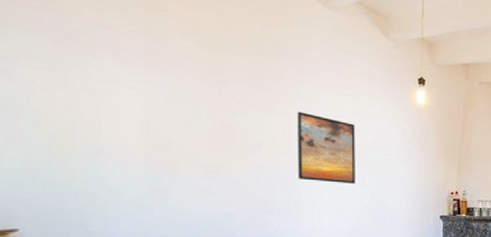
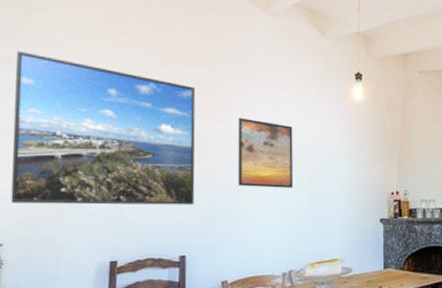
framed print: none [19,12,251,196] -> present [11,51,196,205]

